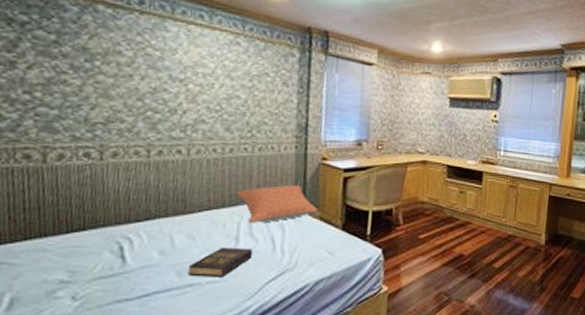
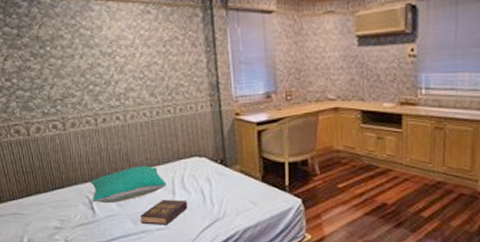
pillow: none [123,207,230,250] -> present [90,166,167,203]
pillow: present [236,184,319,223] -> none [167,141,238,178]

